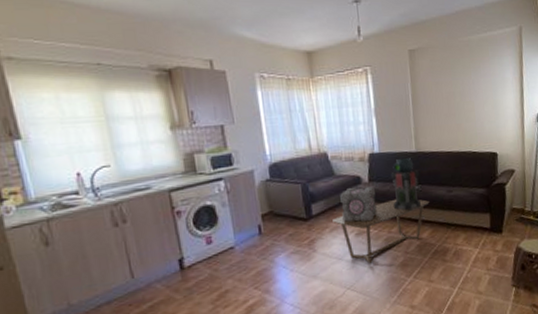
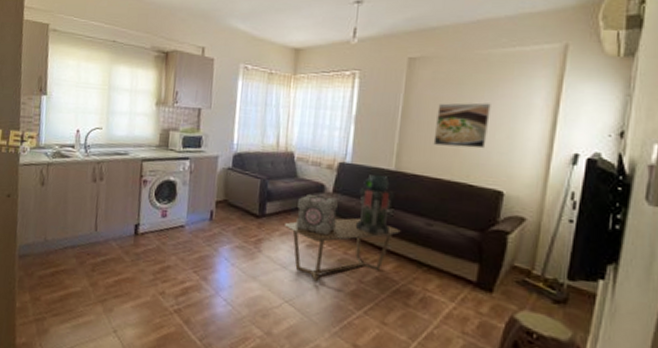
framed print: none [439,82,479,124] -> present [433,102,491,149]

